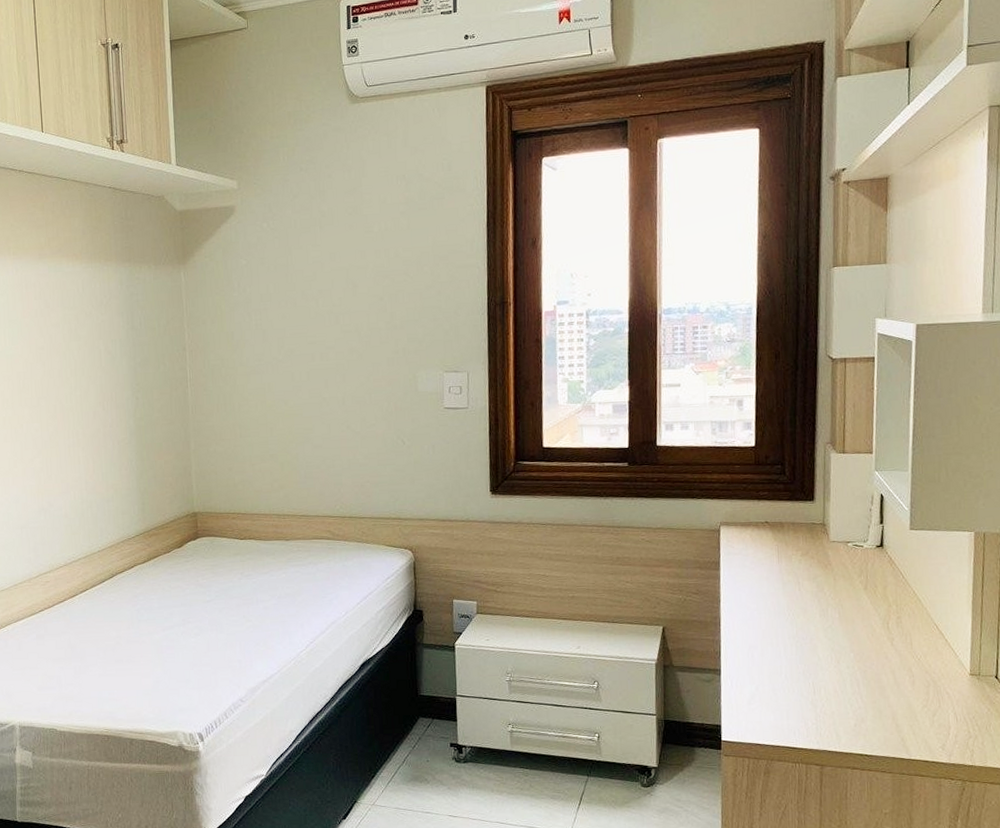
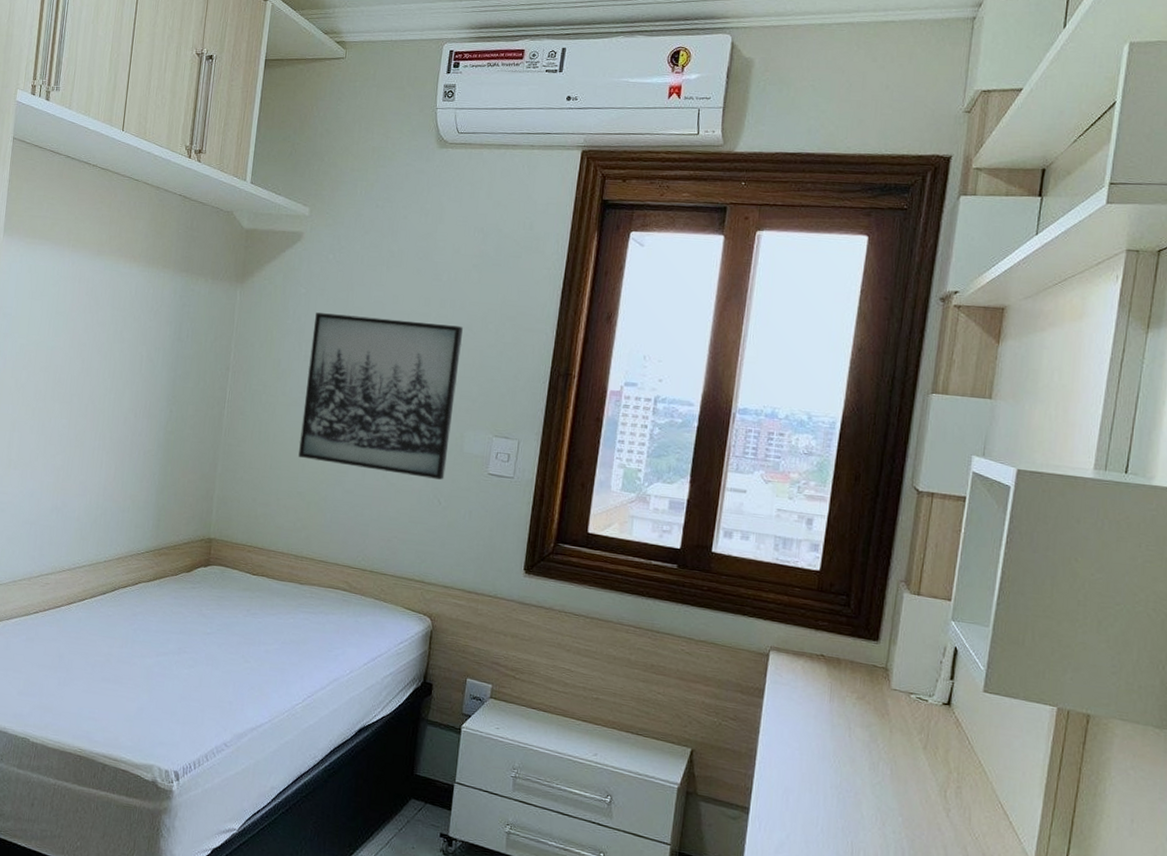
wall art: none [259,273,404,423] -> present [298,312,463,480]

